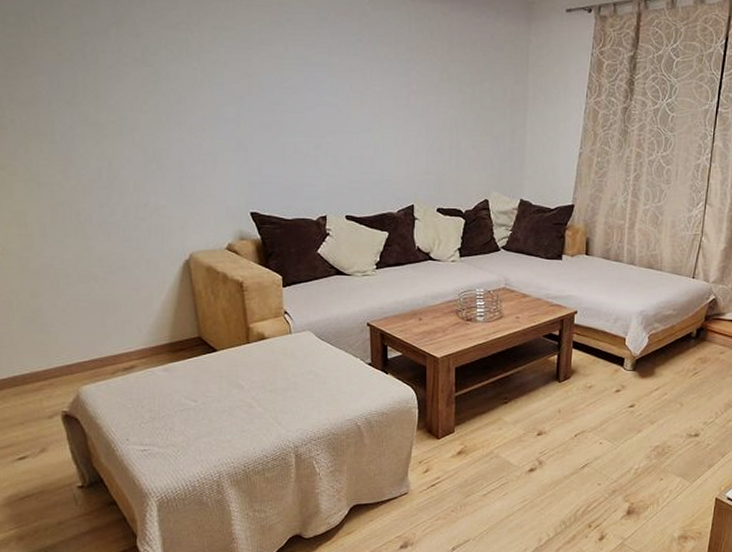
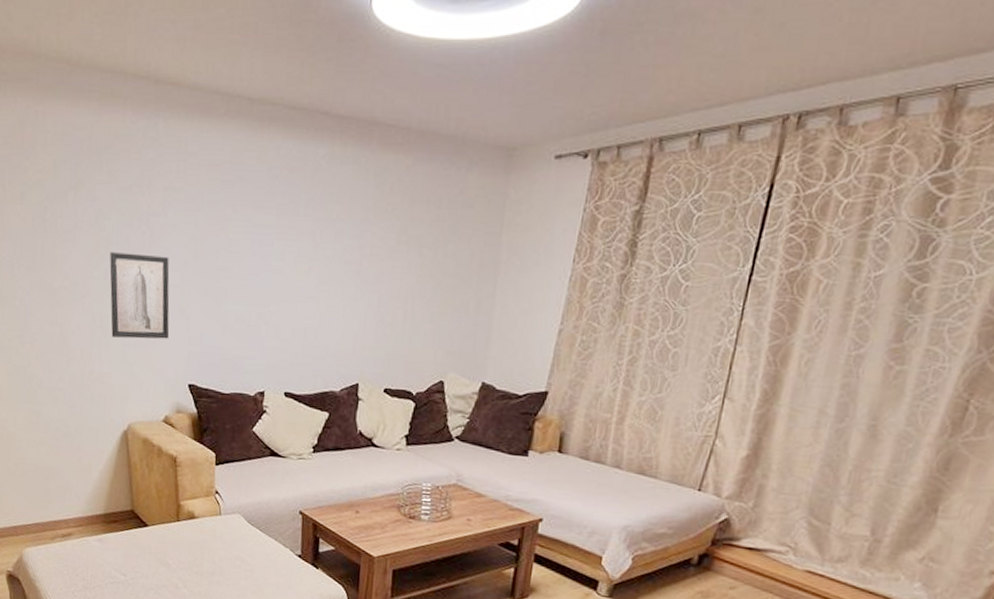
wall art: none [160,87,228,171] -> present [109,252,170,339]

